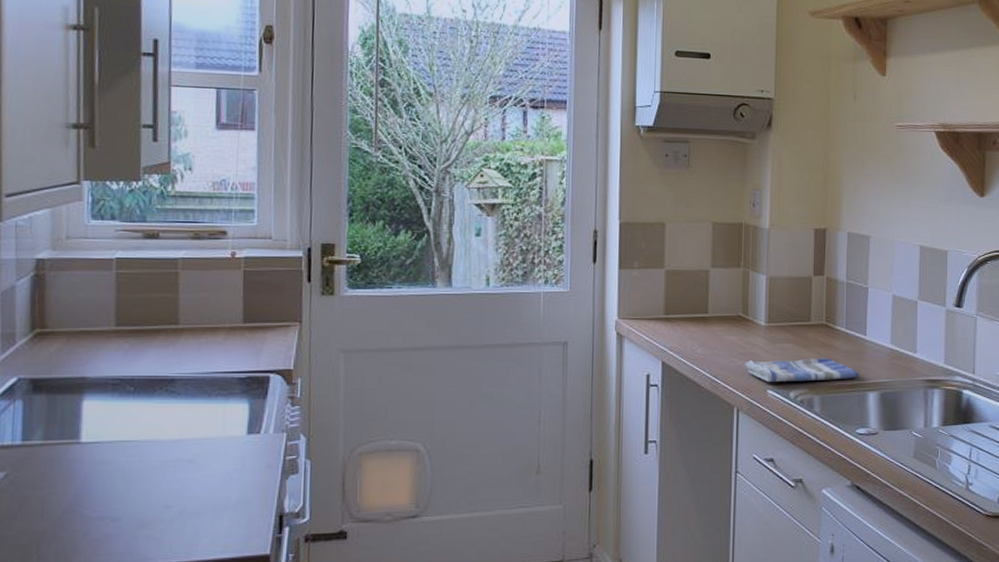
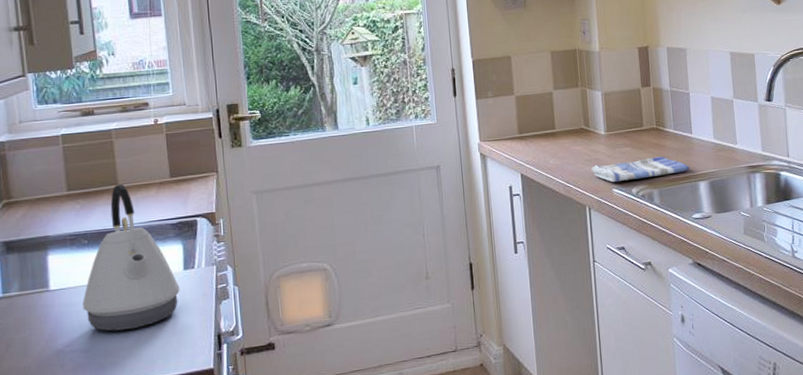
kettle: none [119,324,240,499] -> present [82,183,180,332]

